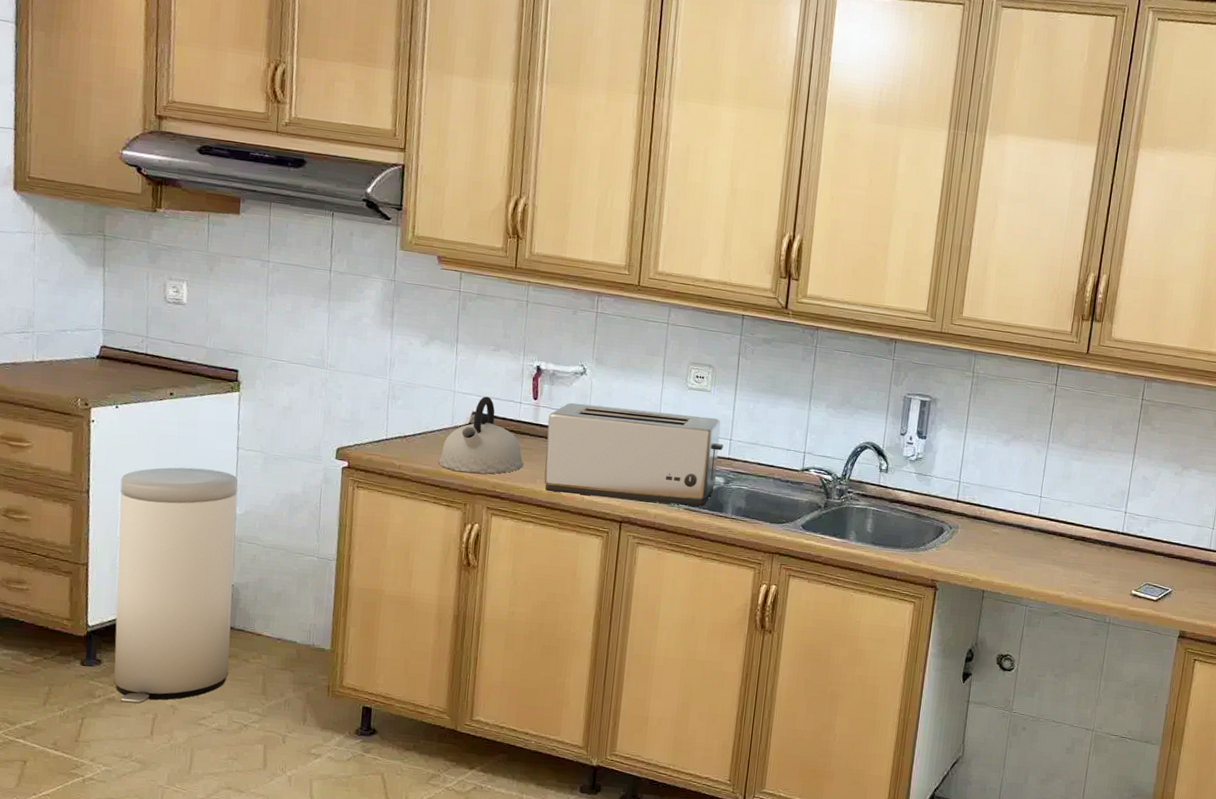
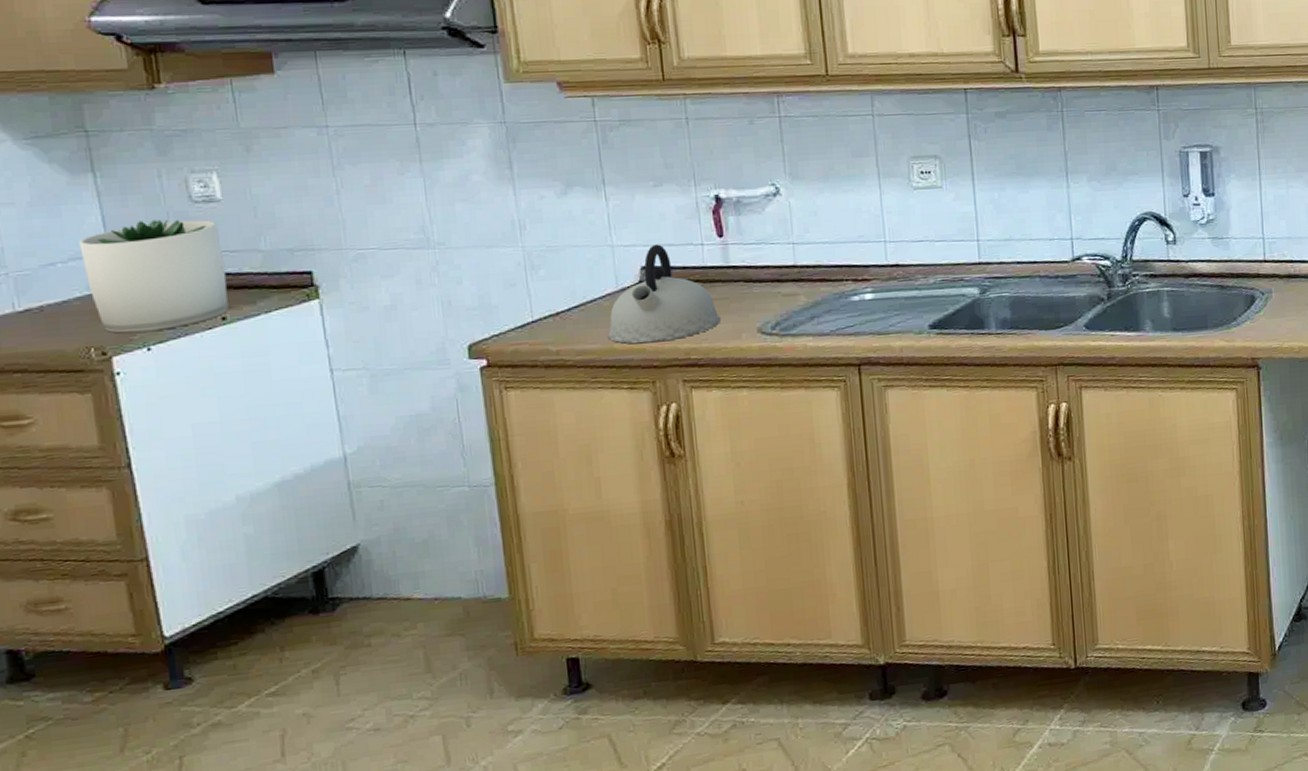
planter: none [84,309,180,395] -> present [79,219,229,335]
pedal bin: present [114,467,238,704] -> none [173,403,376,726]
toaster: present [544,402,724,507] -> none [741,217,971,346]

